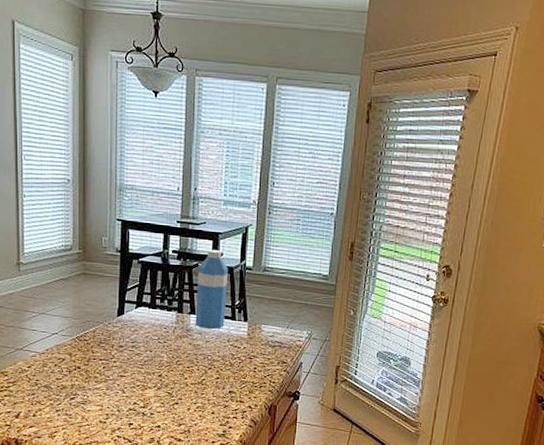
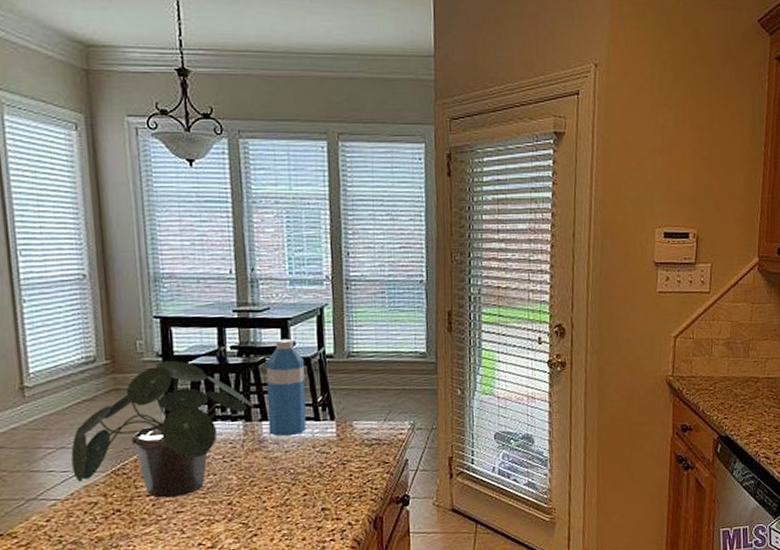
potted plant: none [49,255,185,364] -> present [71,360,253,499]

